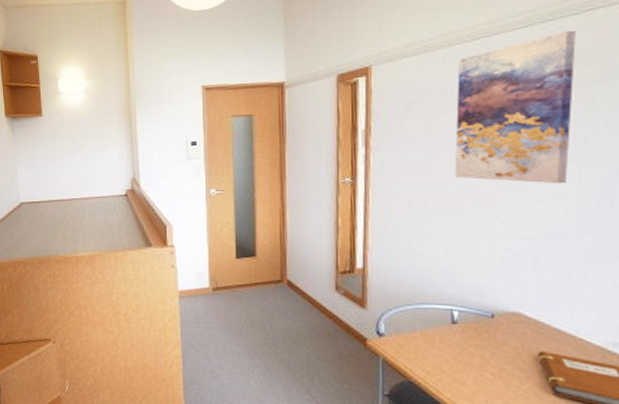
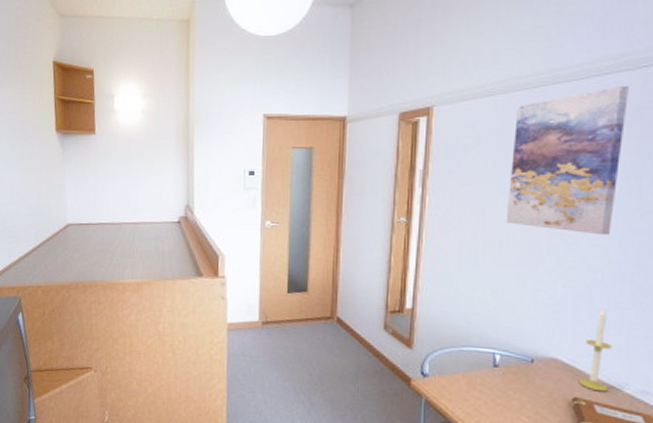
candle: none [544,259,577,345] -> present [578,308,612,392]

